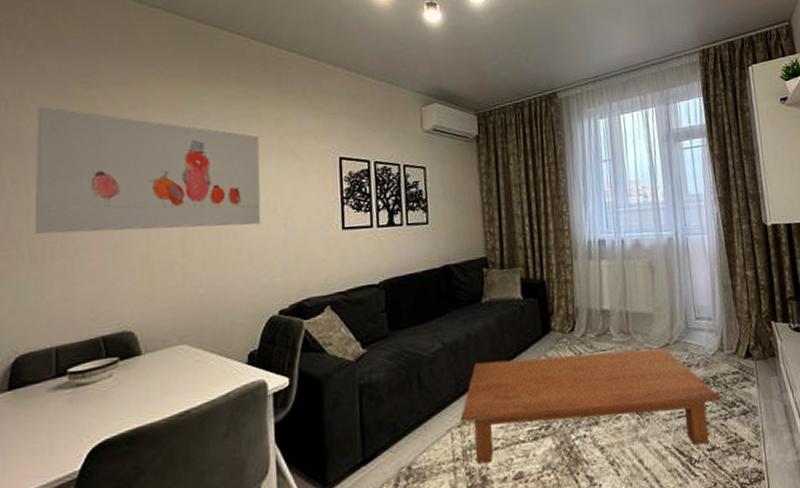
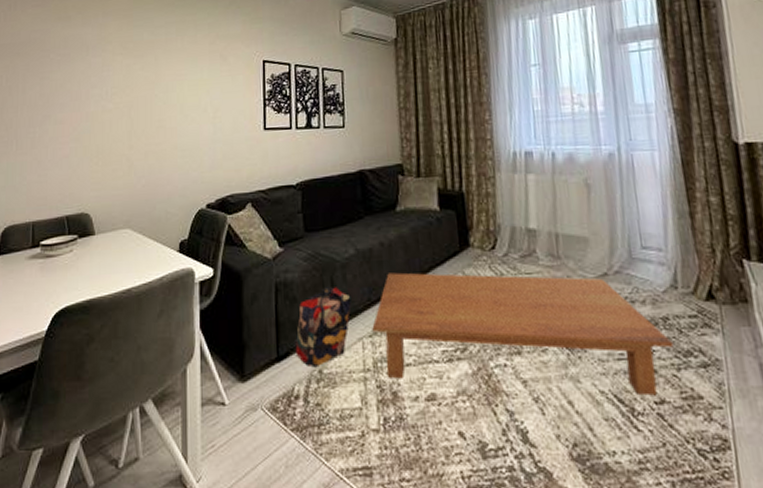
wall art: present [34,106,261,234] -> none [20,16,194,125]
backpack: none [380,382,440,466] -> present [293,287,352,368]

